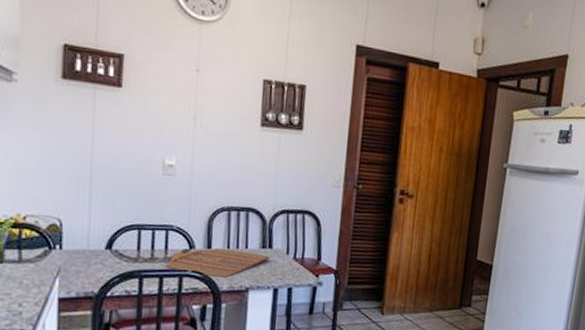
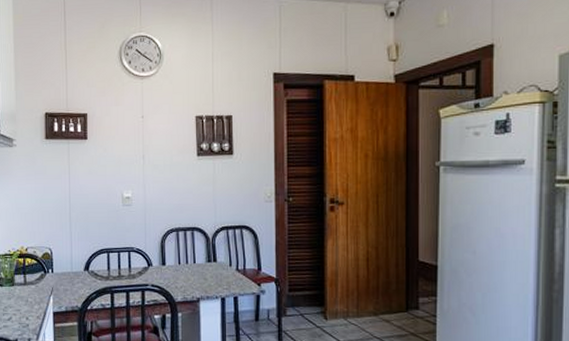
cutting board: present [165,248,270,278] -> none [130,265,216,290]

